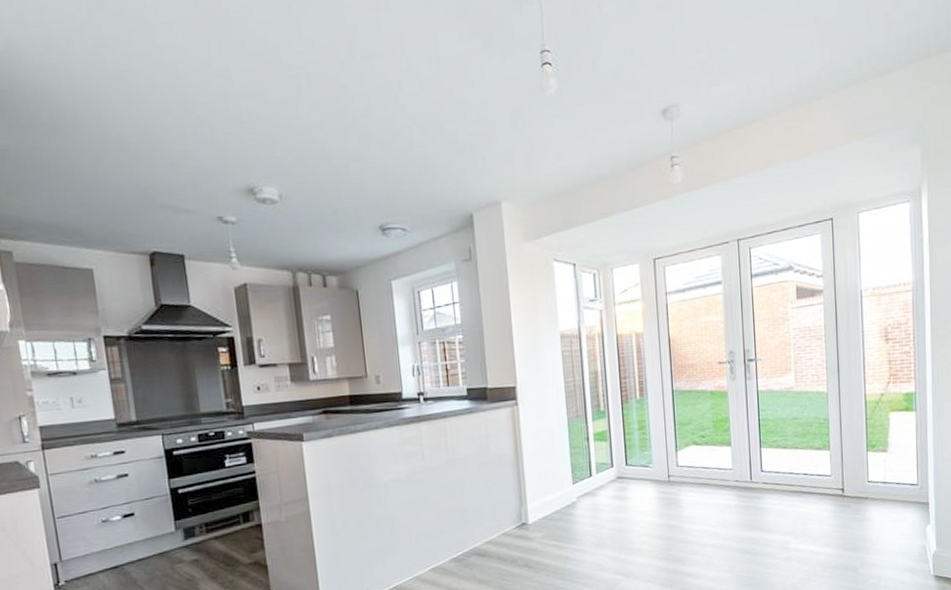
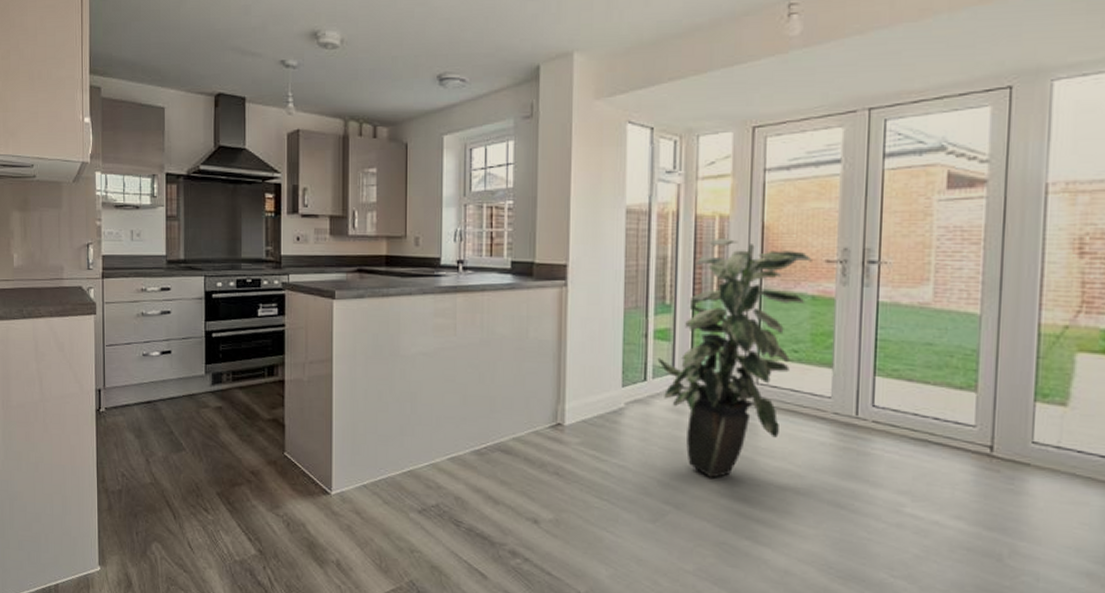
indoor plant: none [598,351,708,547] -> present [657,237,812,478]

